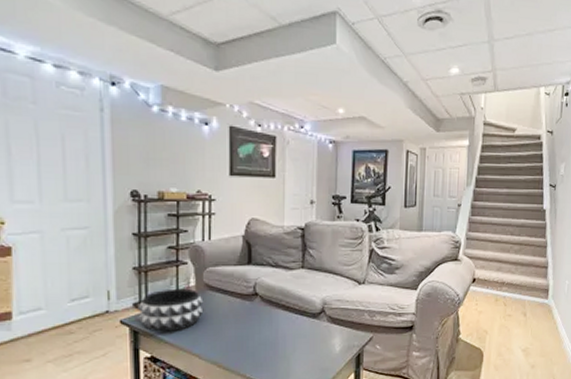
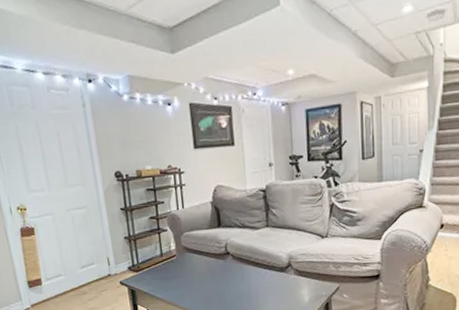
decorative bowl: present [138,288,204,332] -> none [132,252,184,290]

